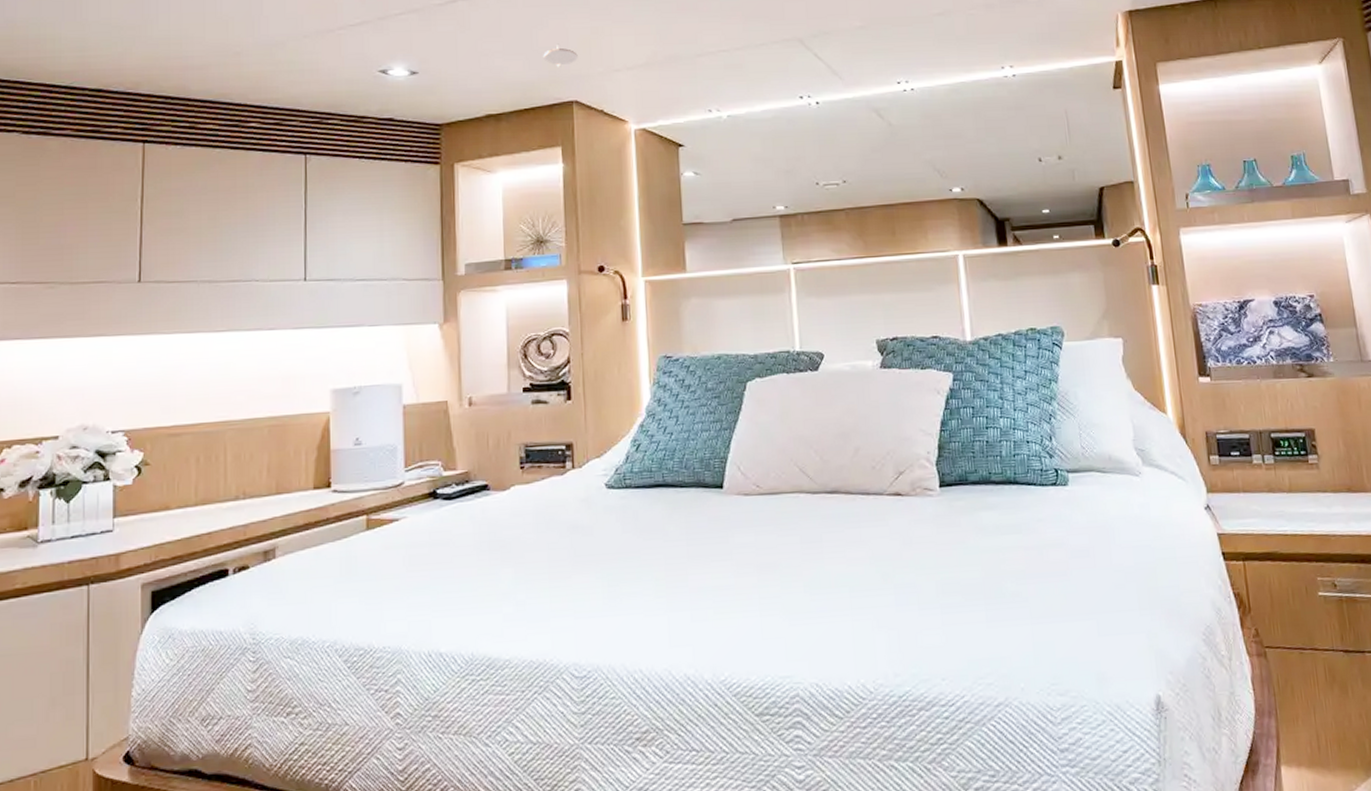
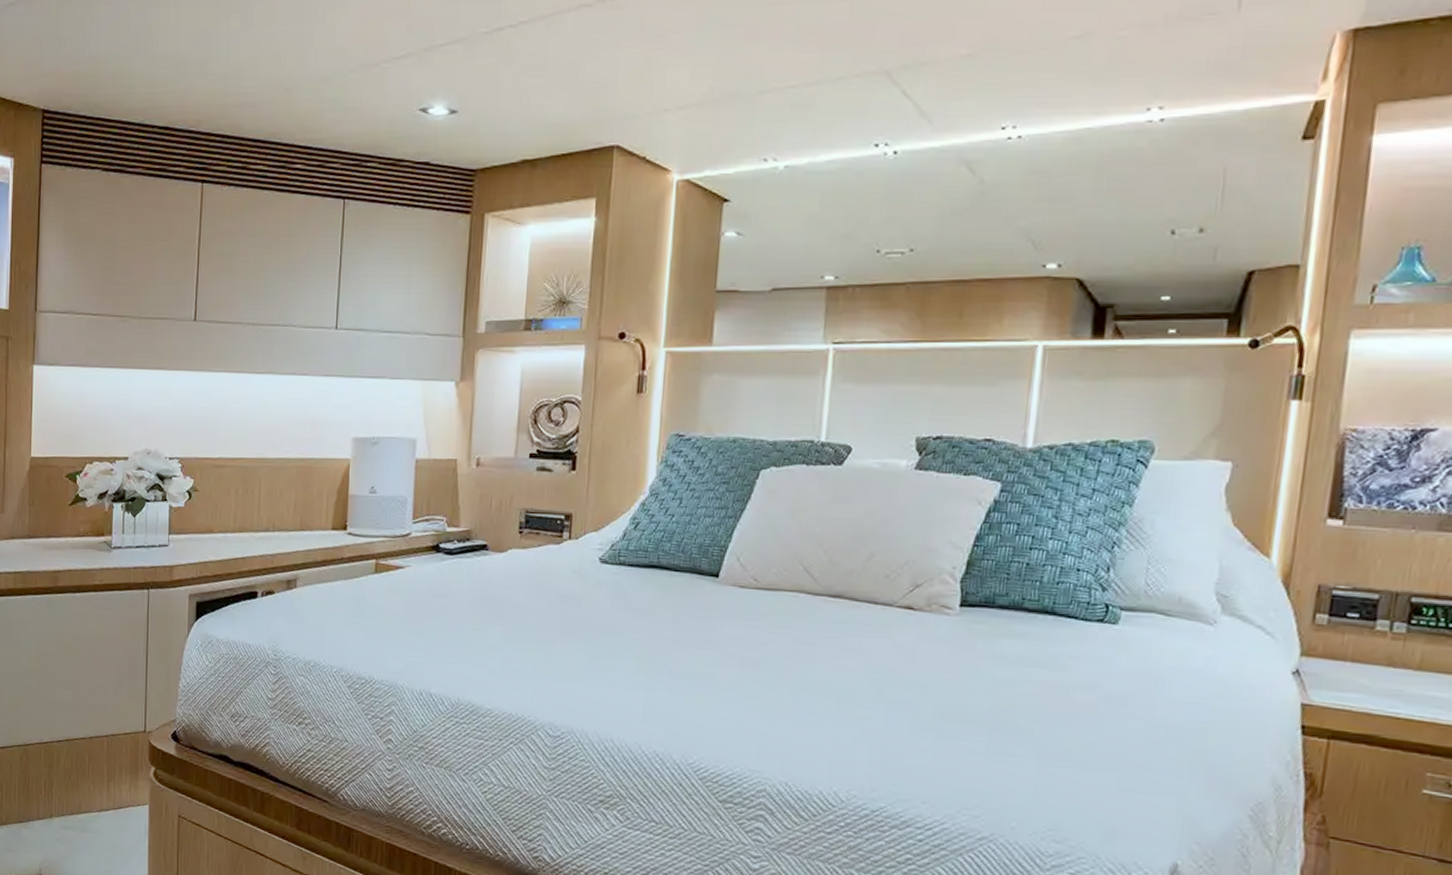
recessed light: present [543,43,578,67] -> none [588,78,626,106]

